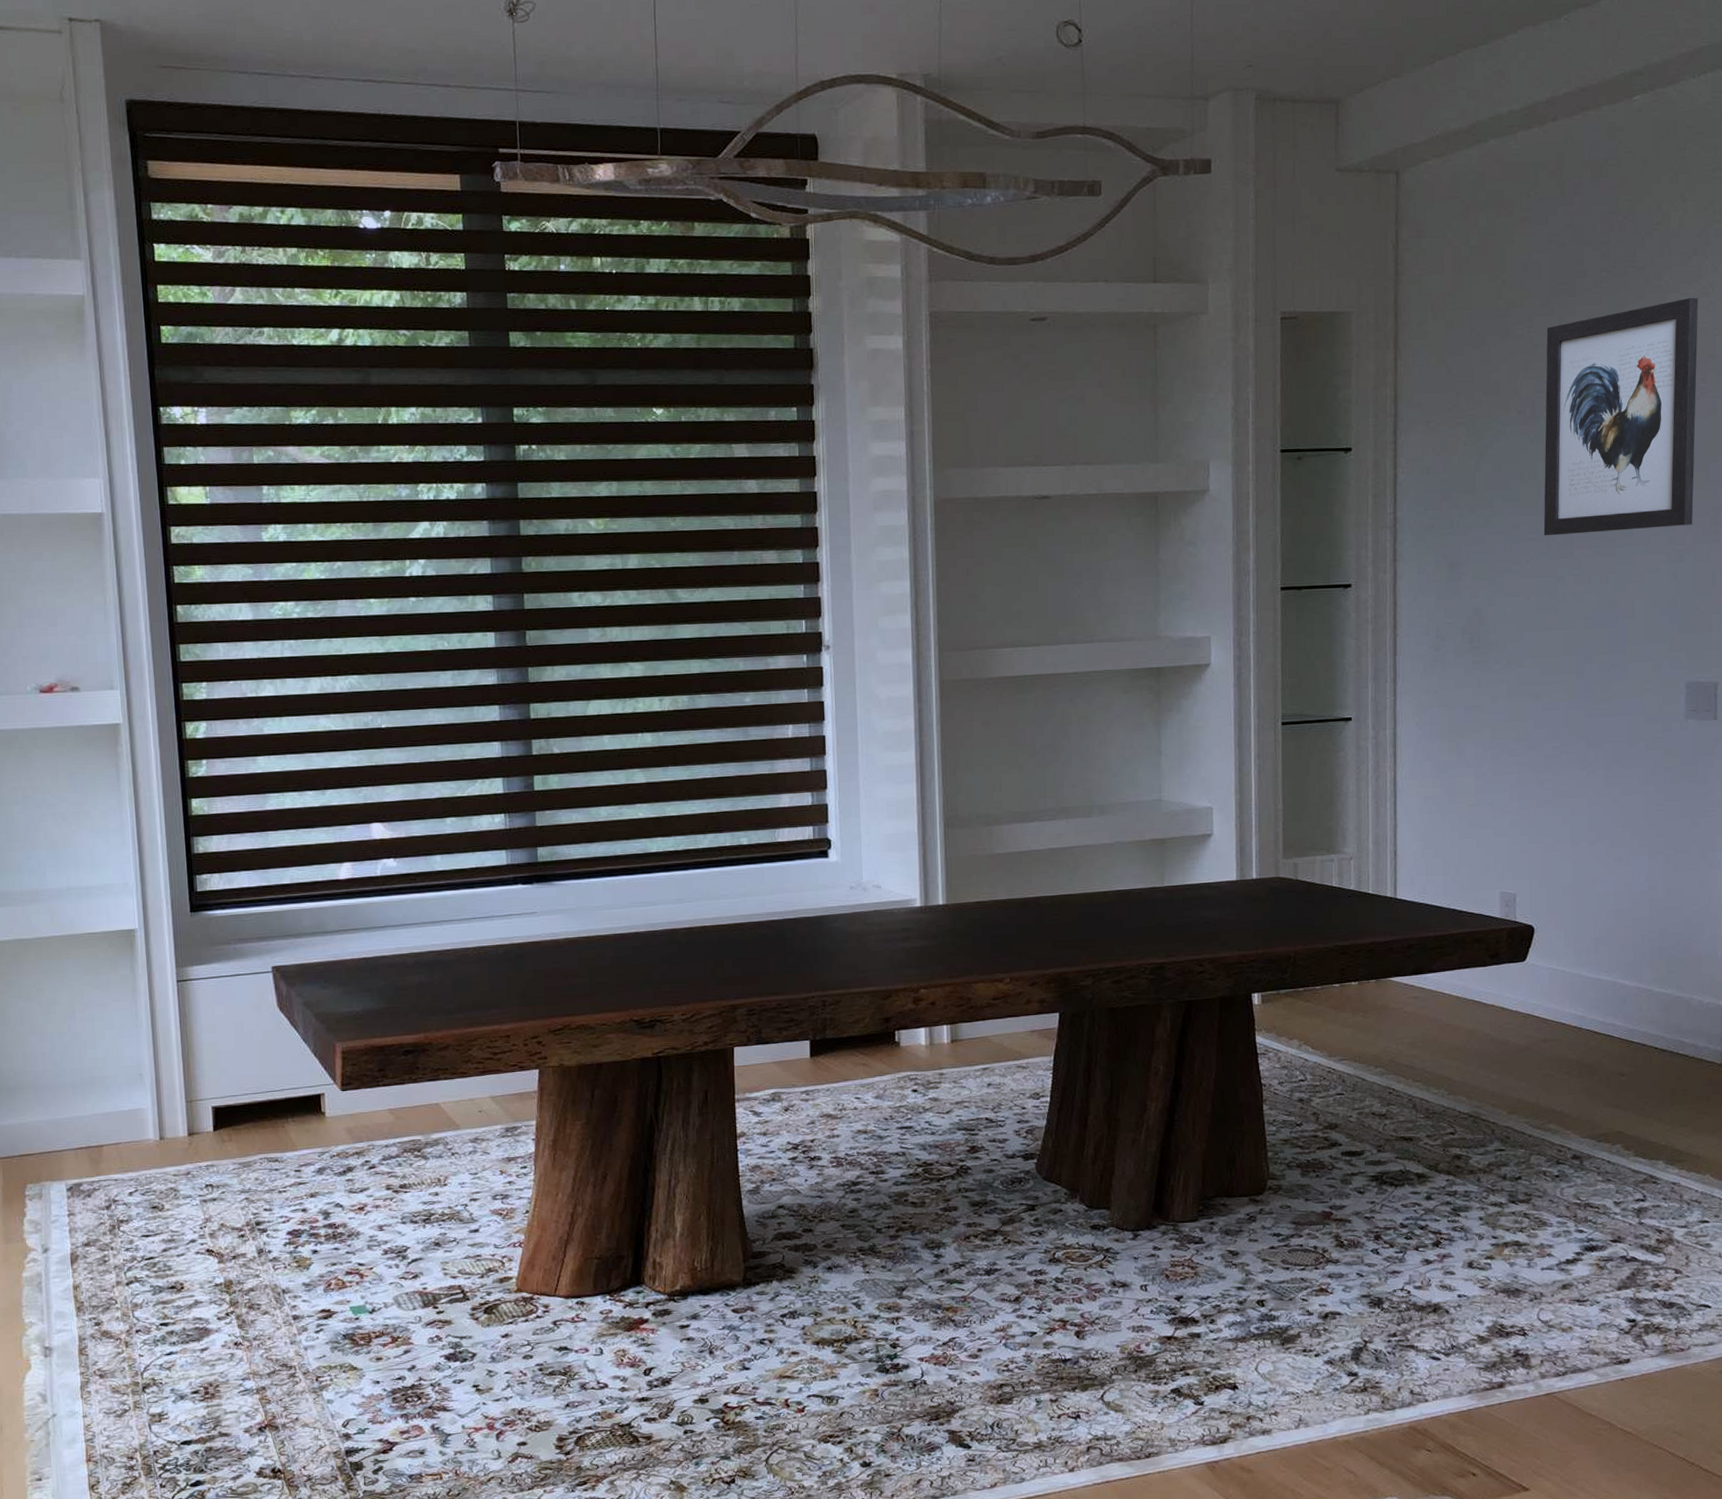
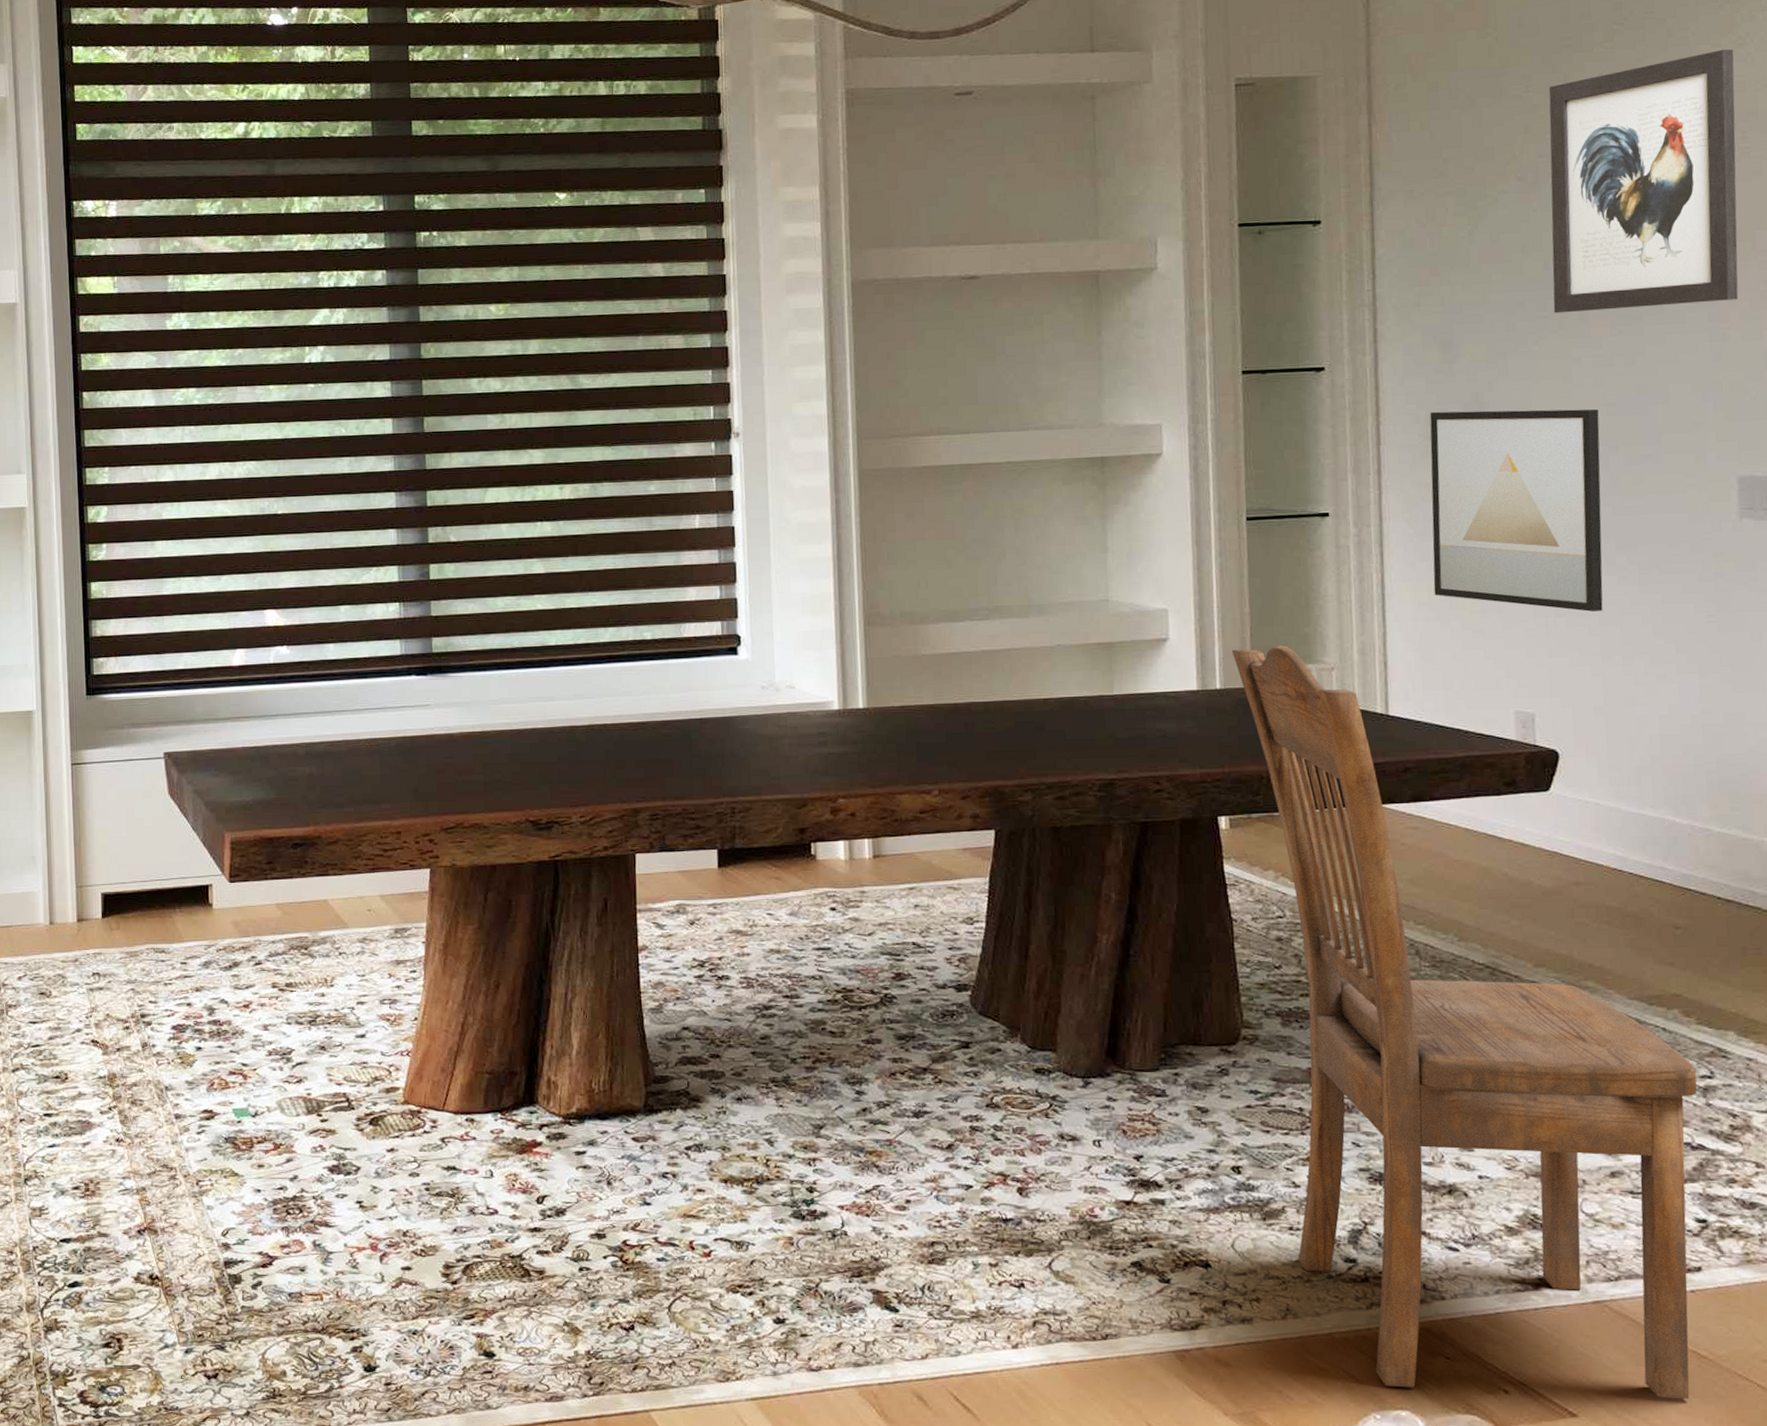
dining chair: none [1266,838,1633,1478] -> present [1231,645,1698,1399]
wall art: none [1437,622,1577,803] -> present [1429,409,1603,612]

